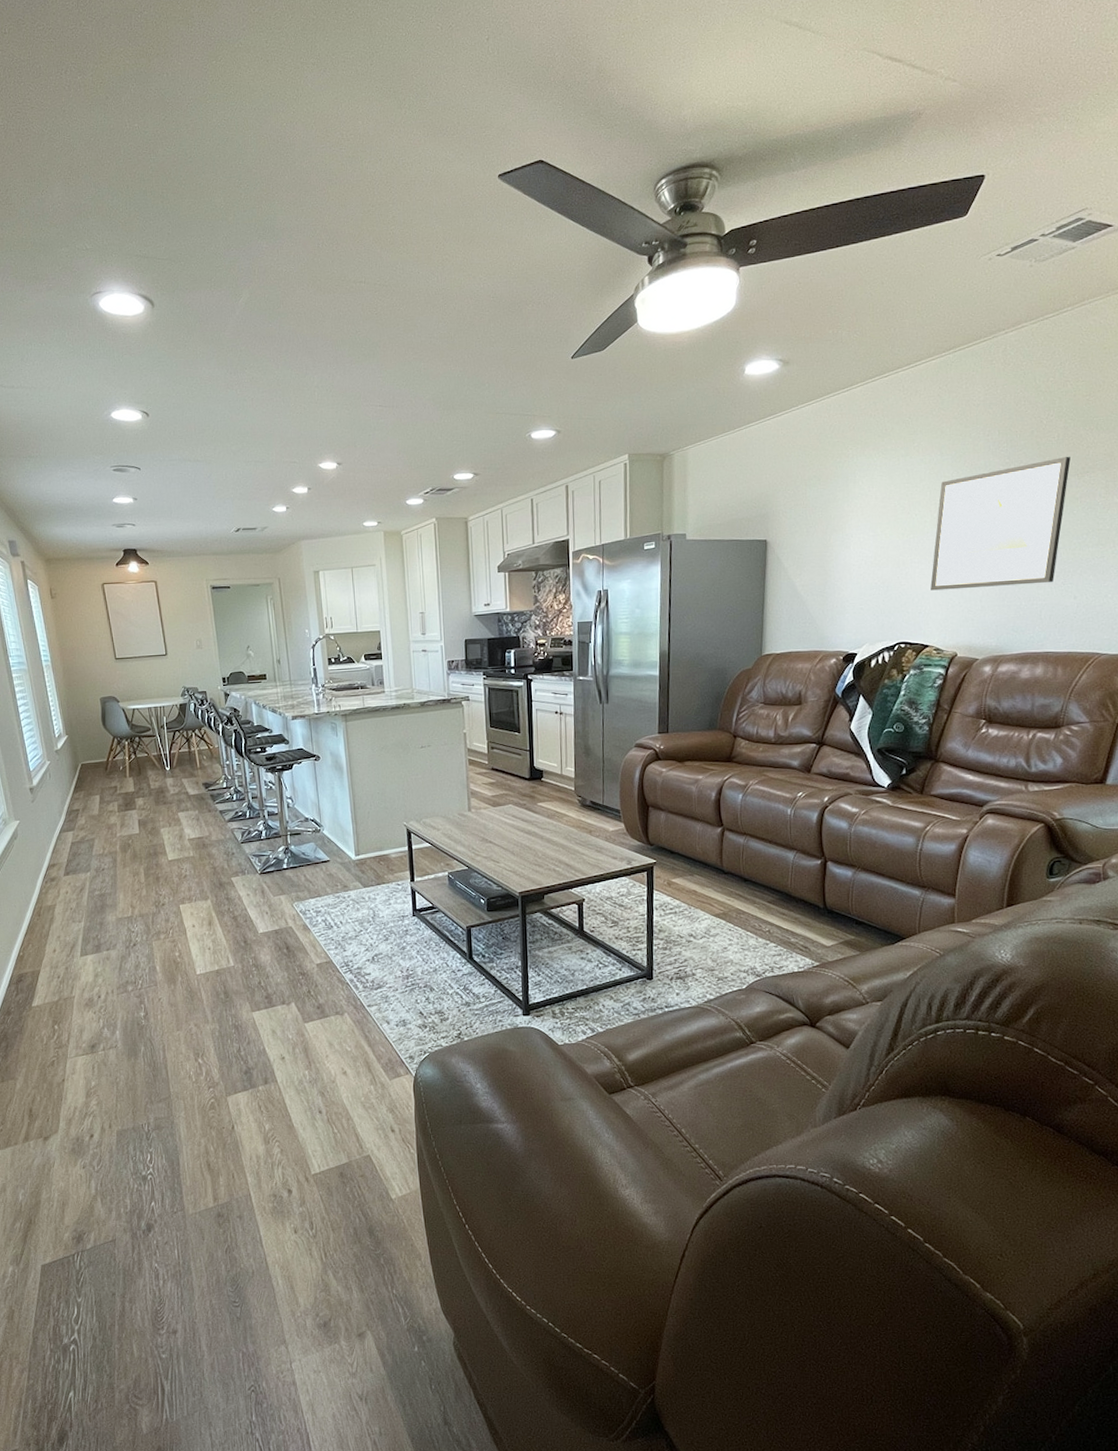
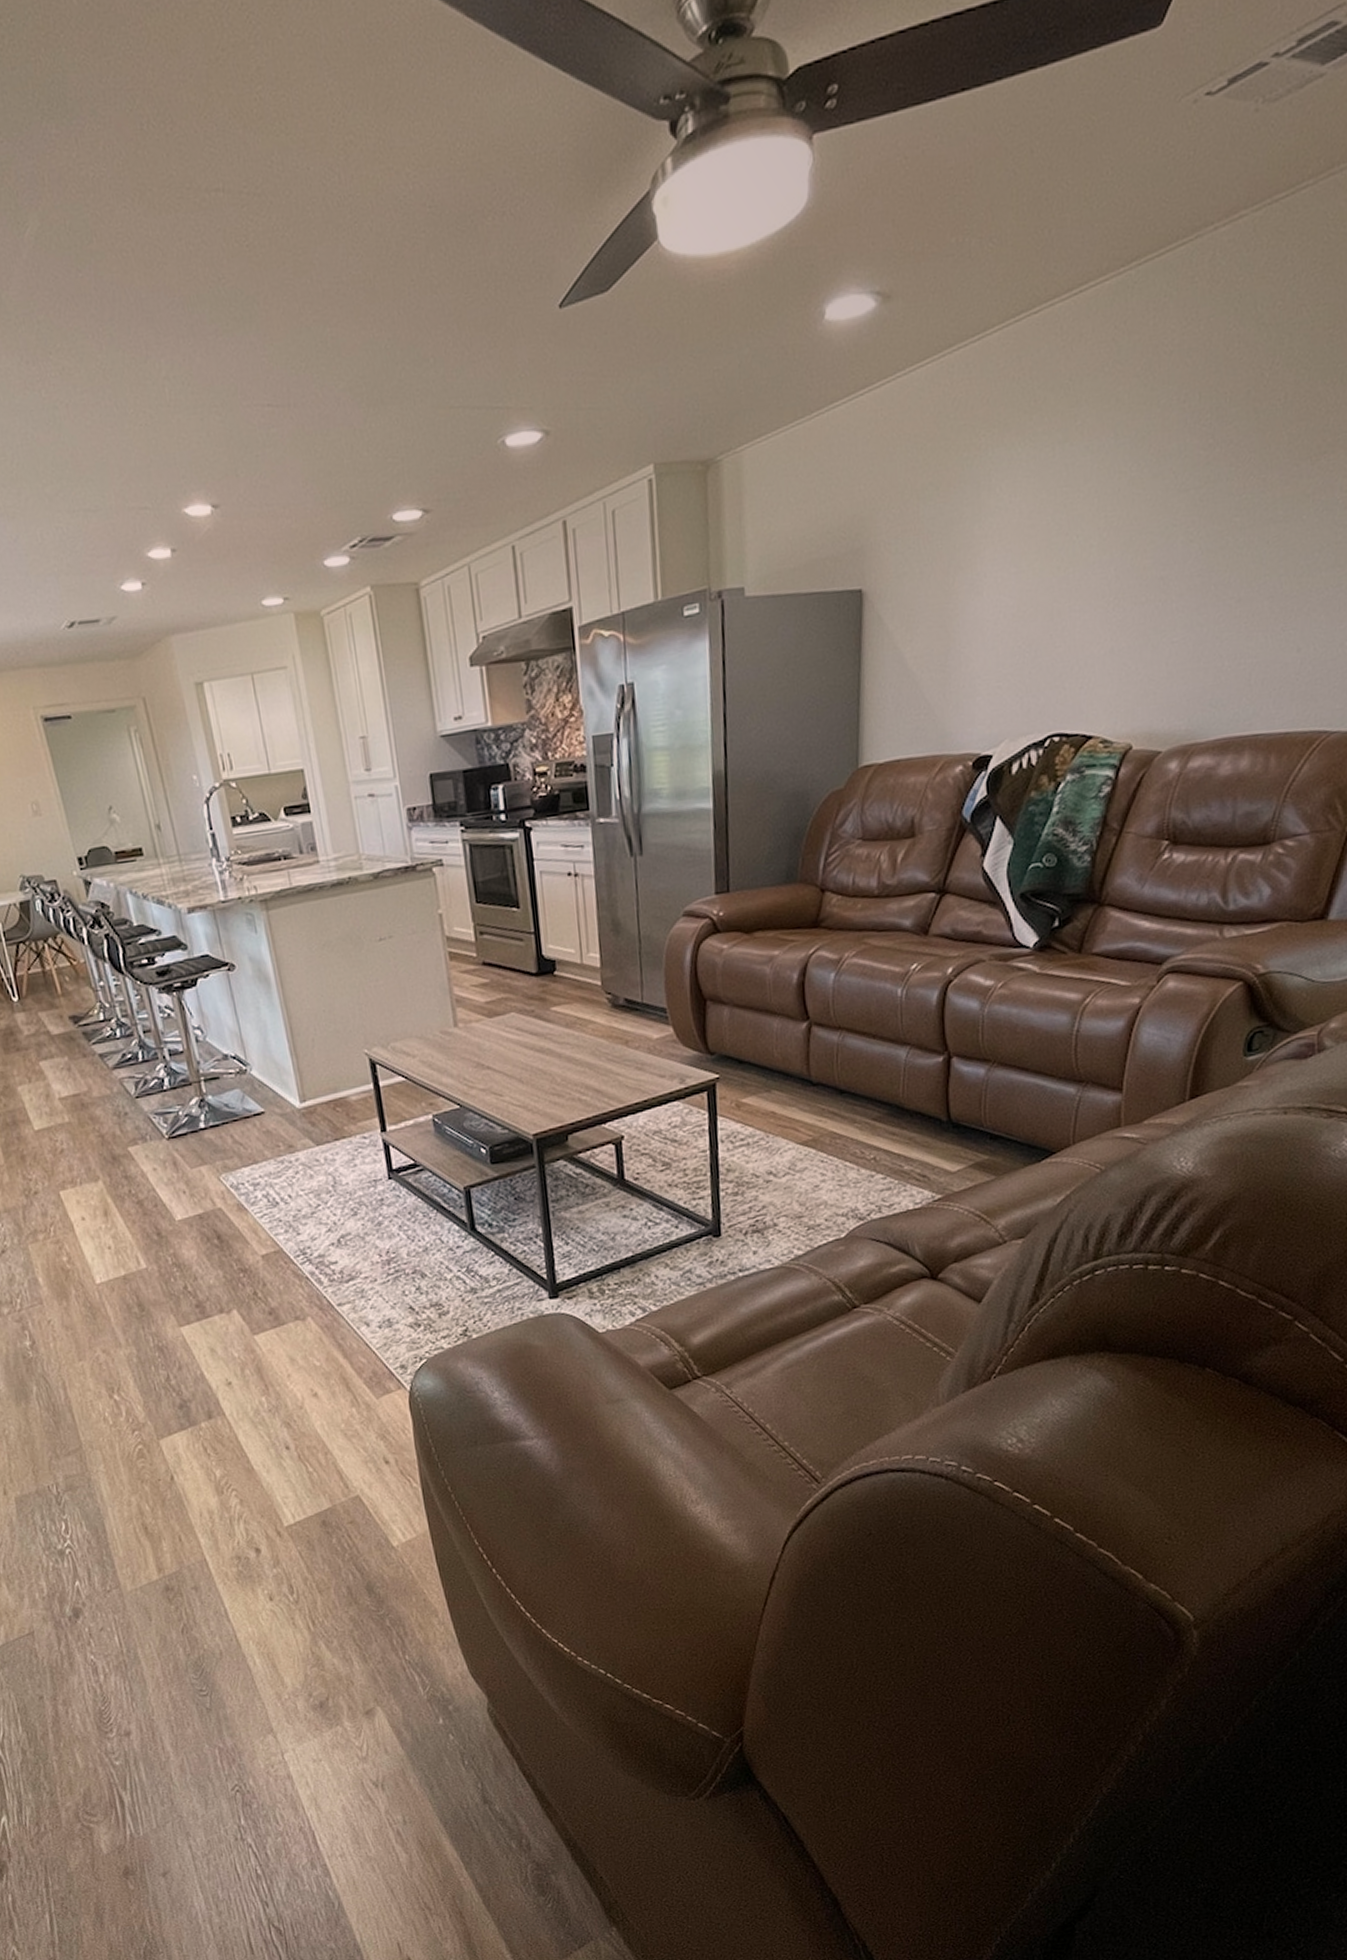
wall art: present [930,456,1071,591] -> none [1096,428,1302,653]

